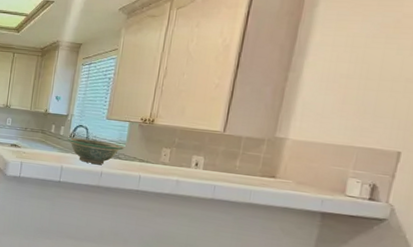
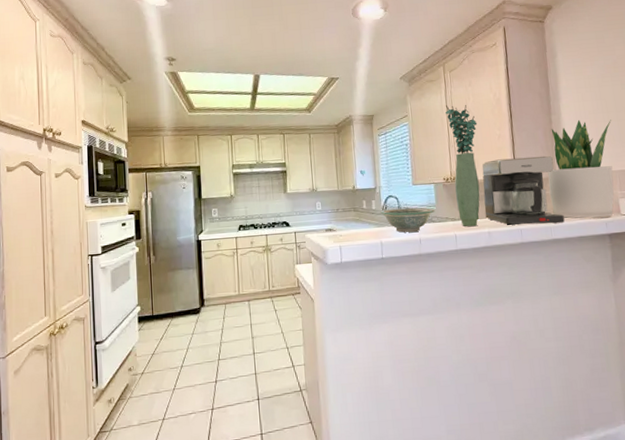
vase: none [148,44,195,172] -> present [445,105,480,227]
coffee maker: none [177,109,276,189] -> present [481,156,565,225]
planter: none [257,83,369,195] -> present [547,120,614,219]

